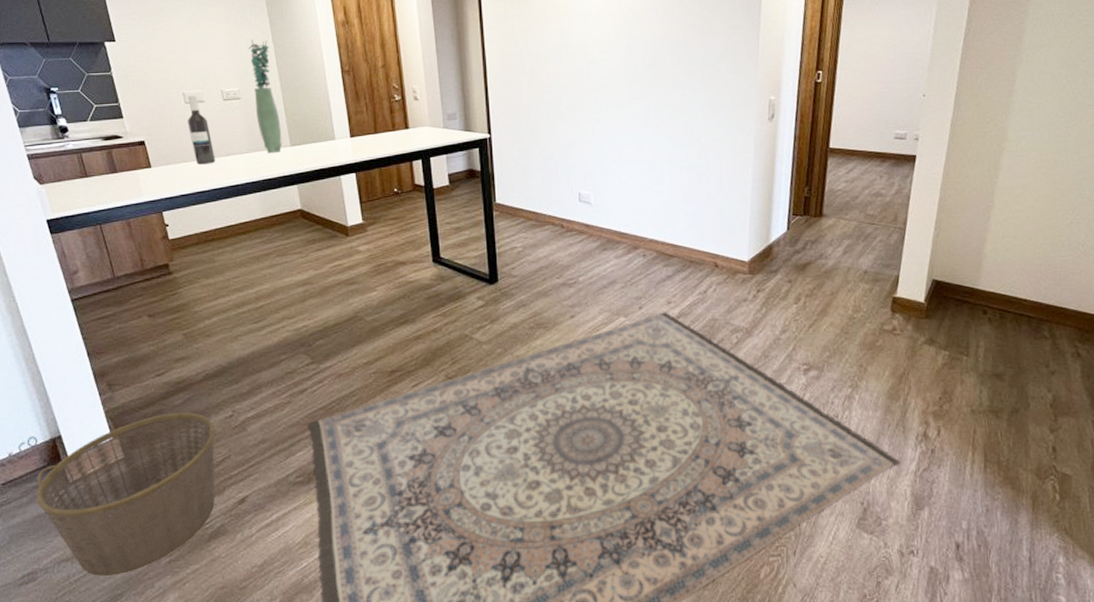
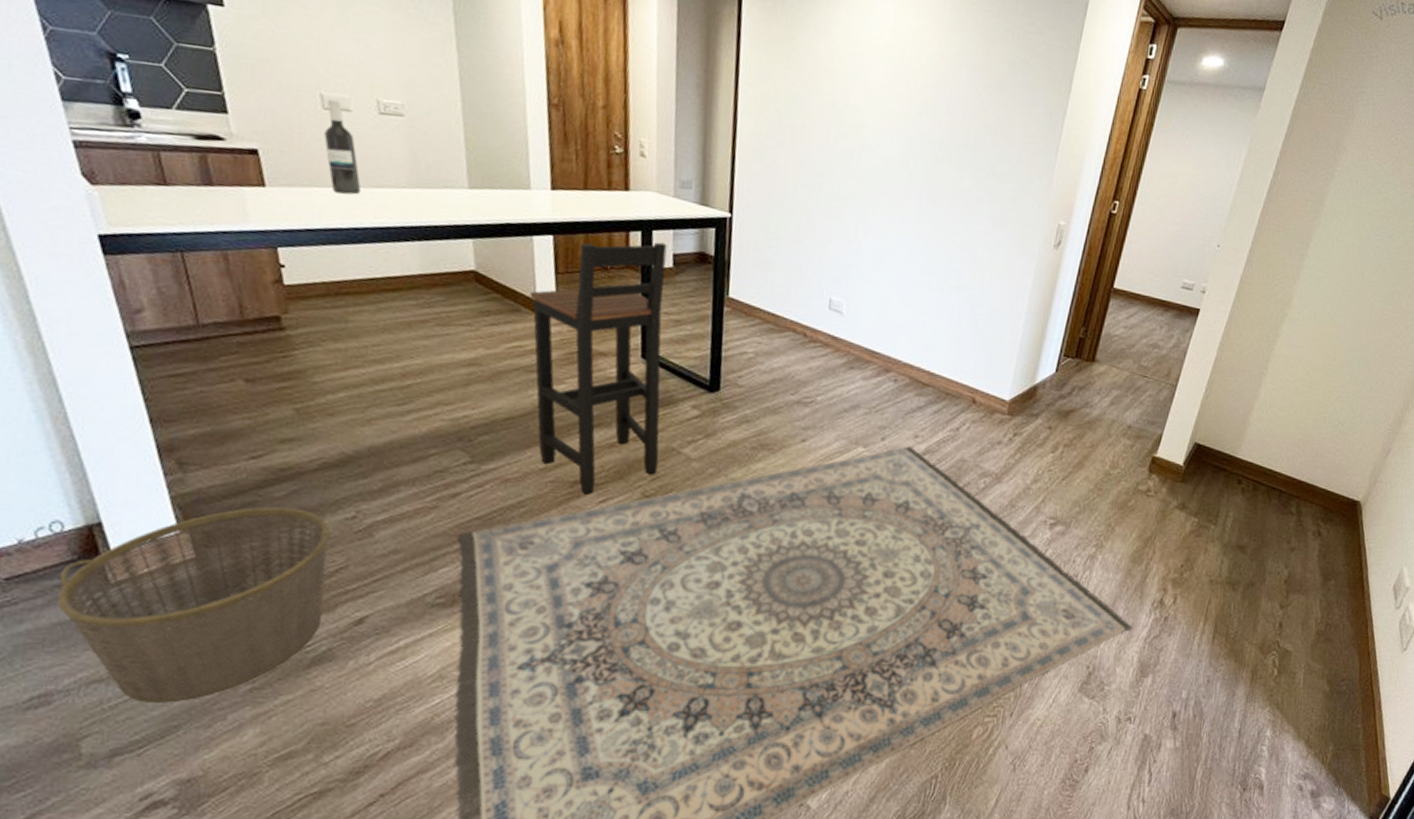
vase: present [248,39,282,154] -> none [421,40,458,195]
bar stool: none [343,166,456,382] -> present [530,242,667,496]

